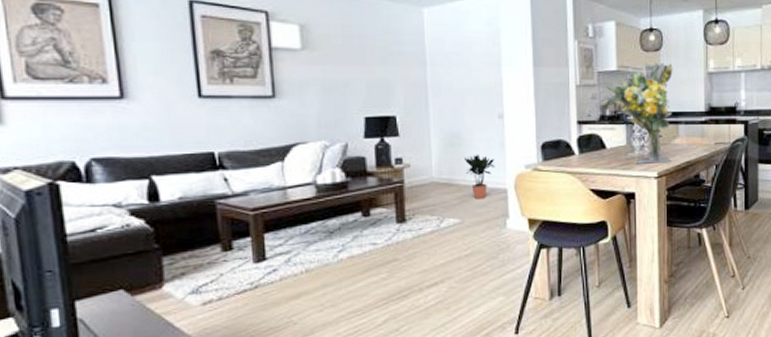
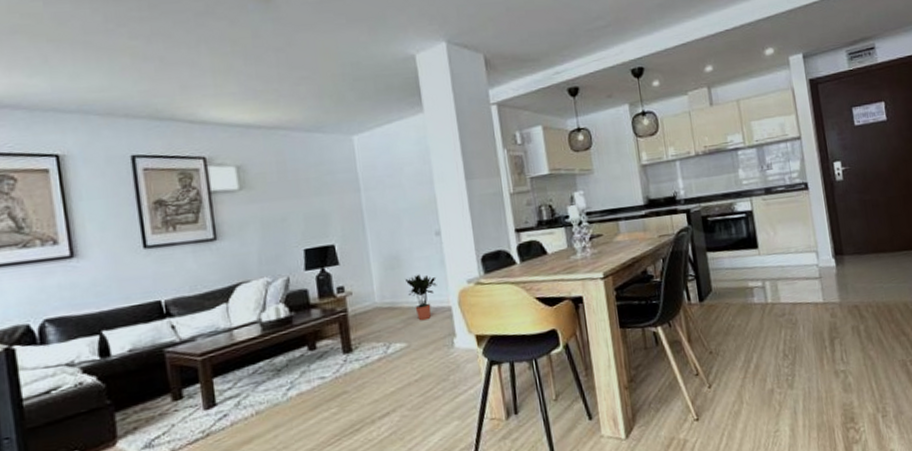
bouquet: present [599,62,673,164] -> none [535,160,616,266]

